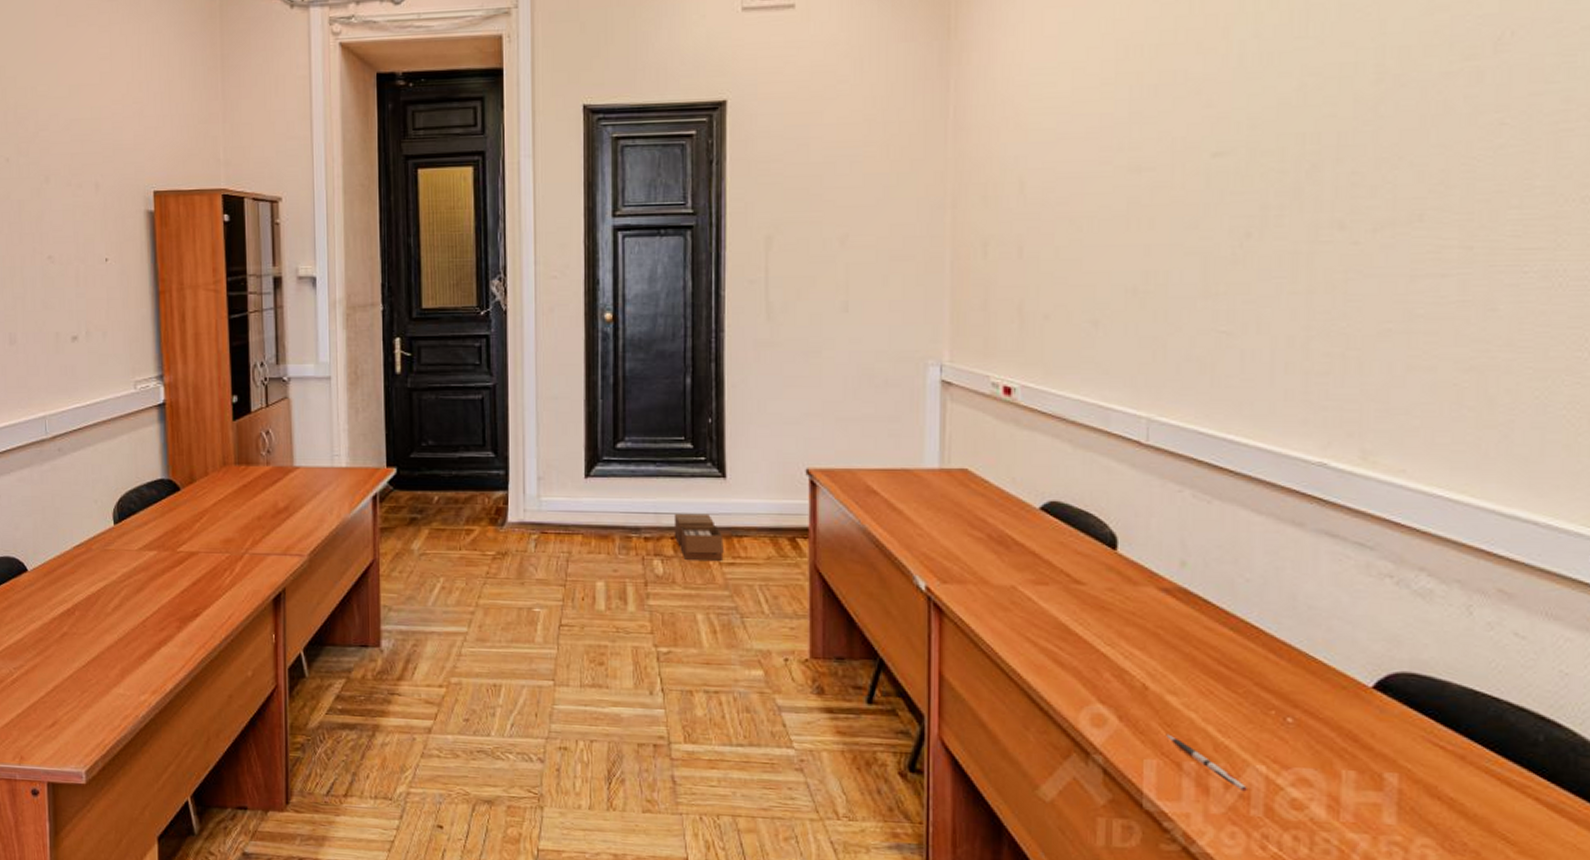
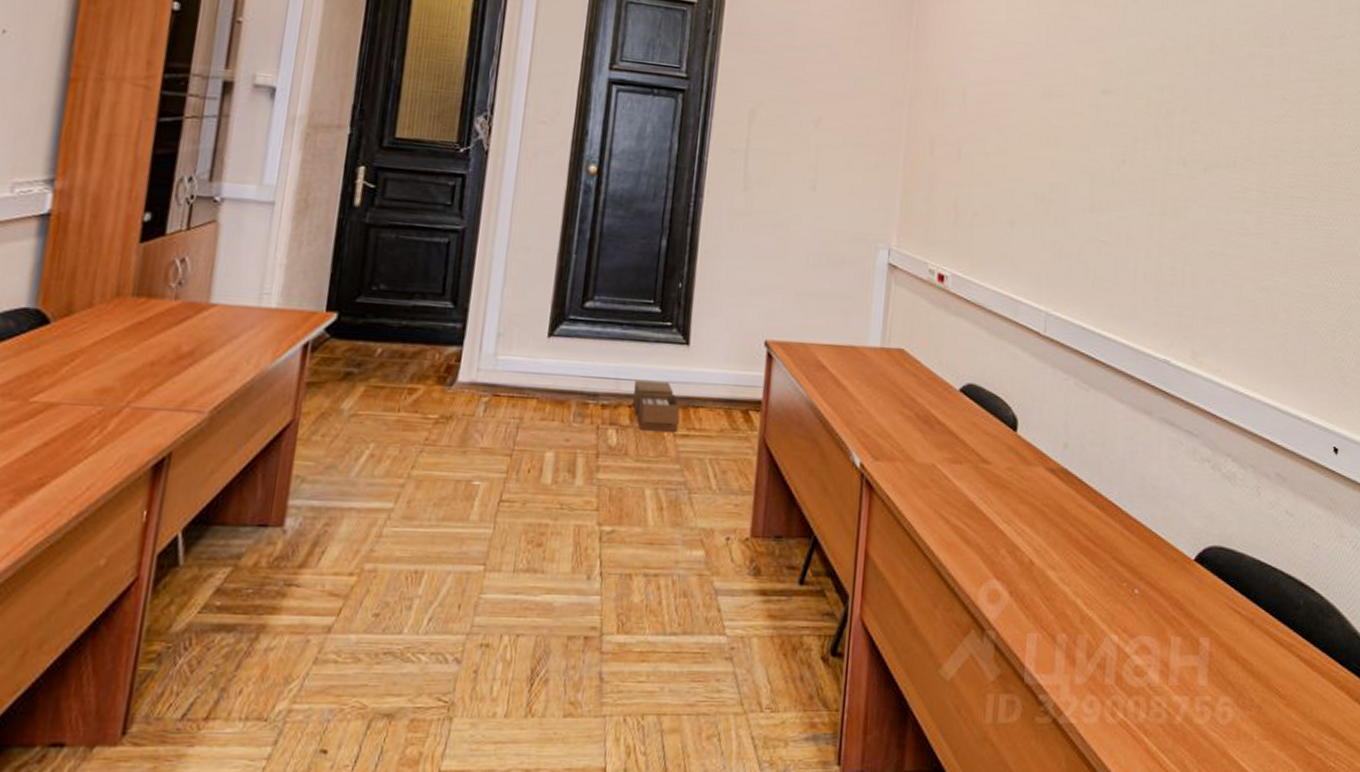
pen: present [1165,734,1247,792] -> none [1045,607,1104,661]

